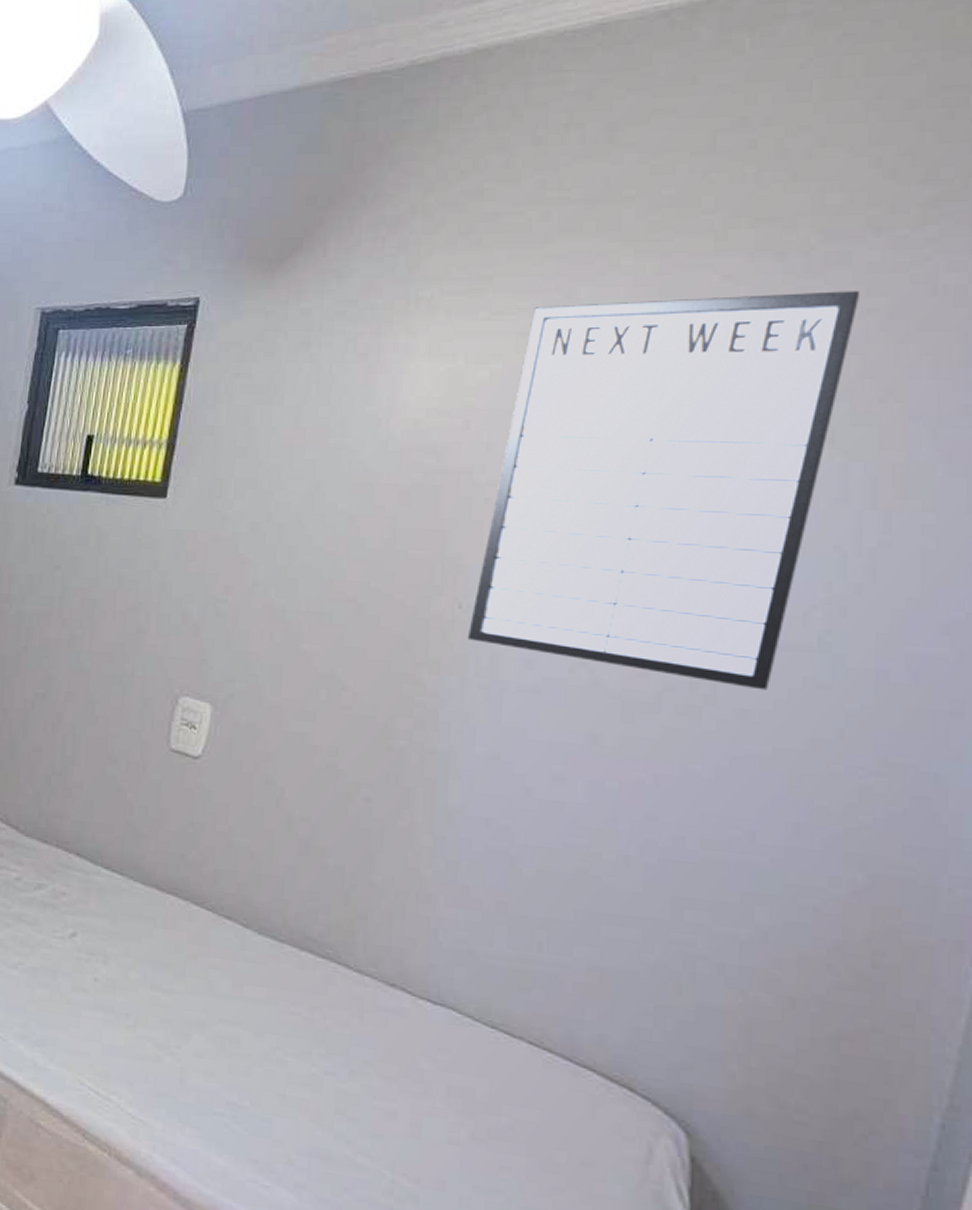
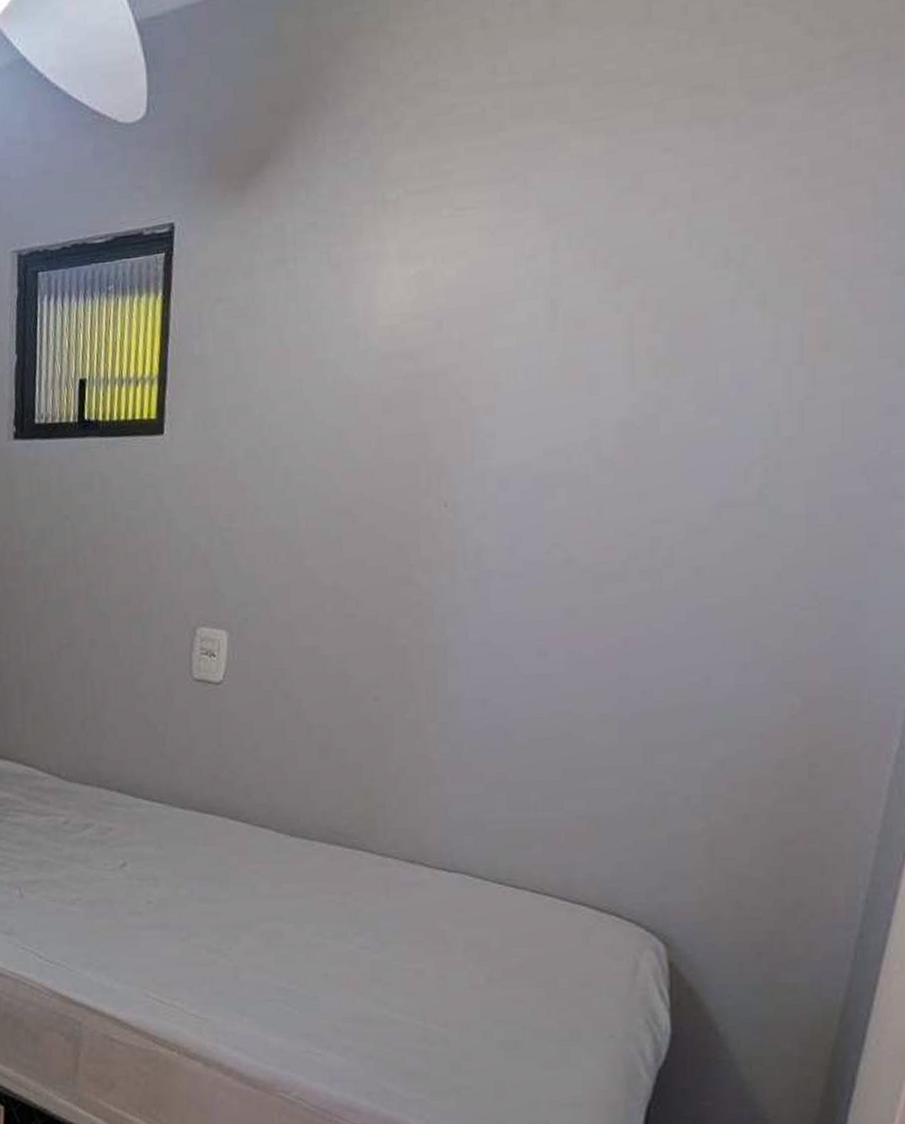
writing board: present [467,291,861,691] -> none [454,152,785,547]

